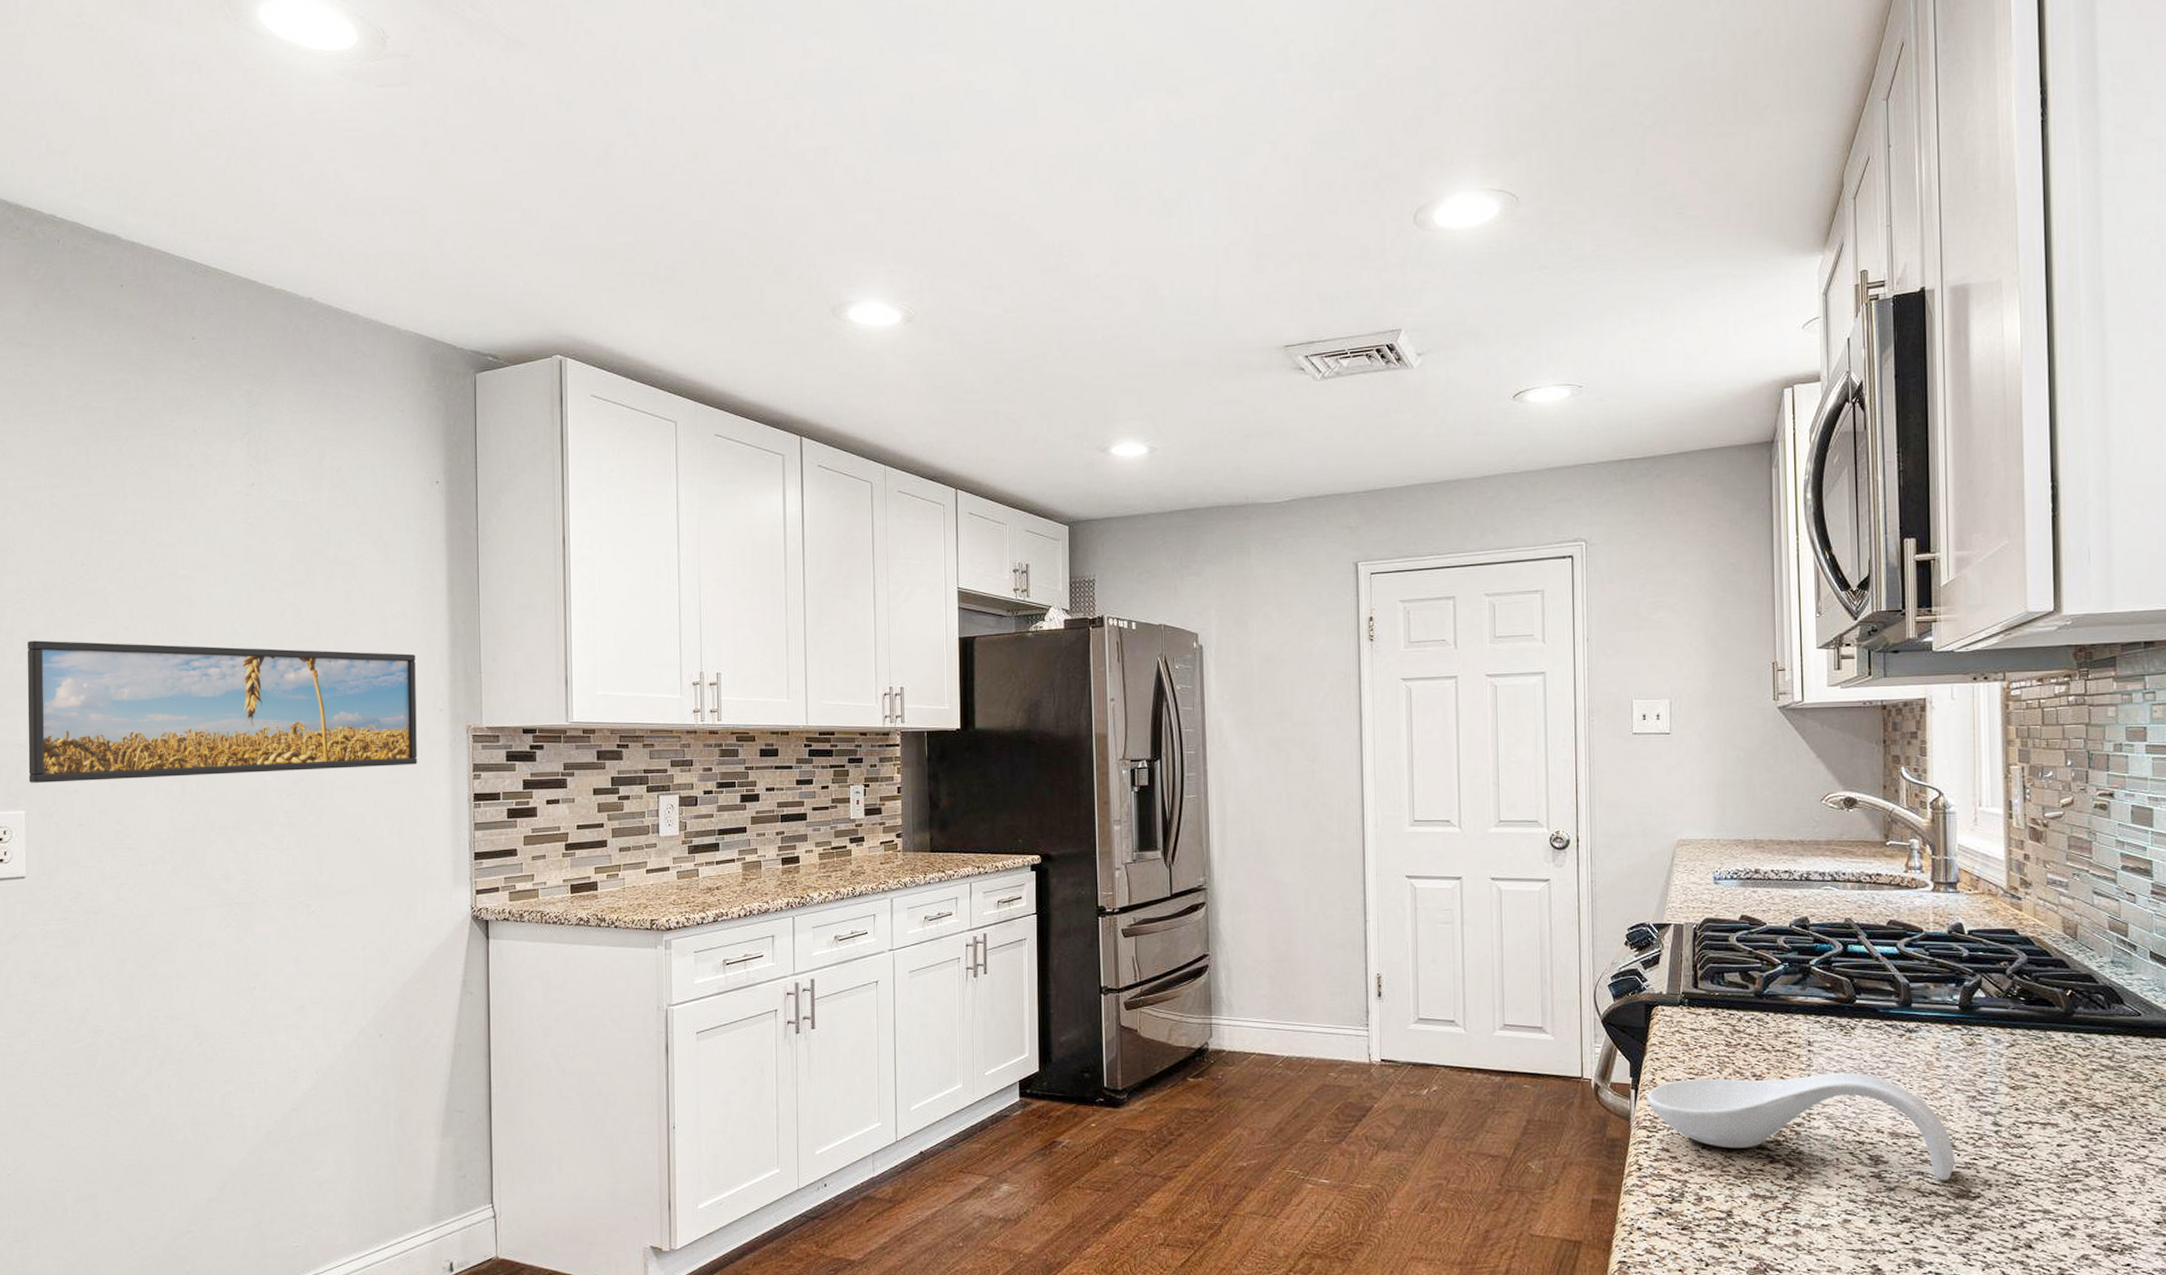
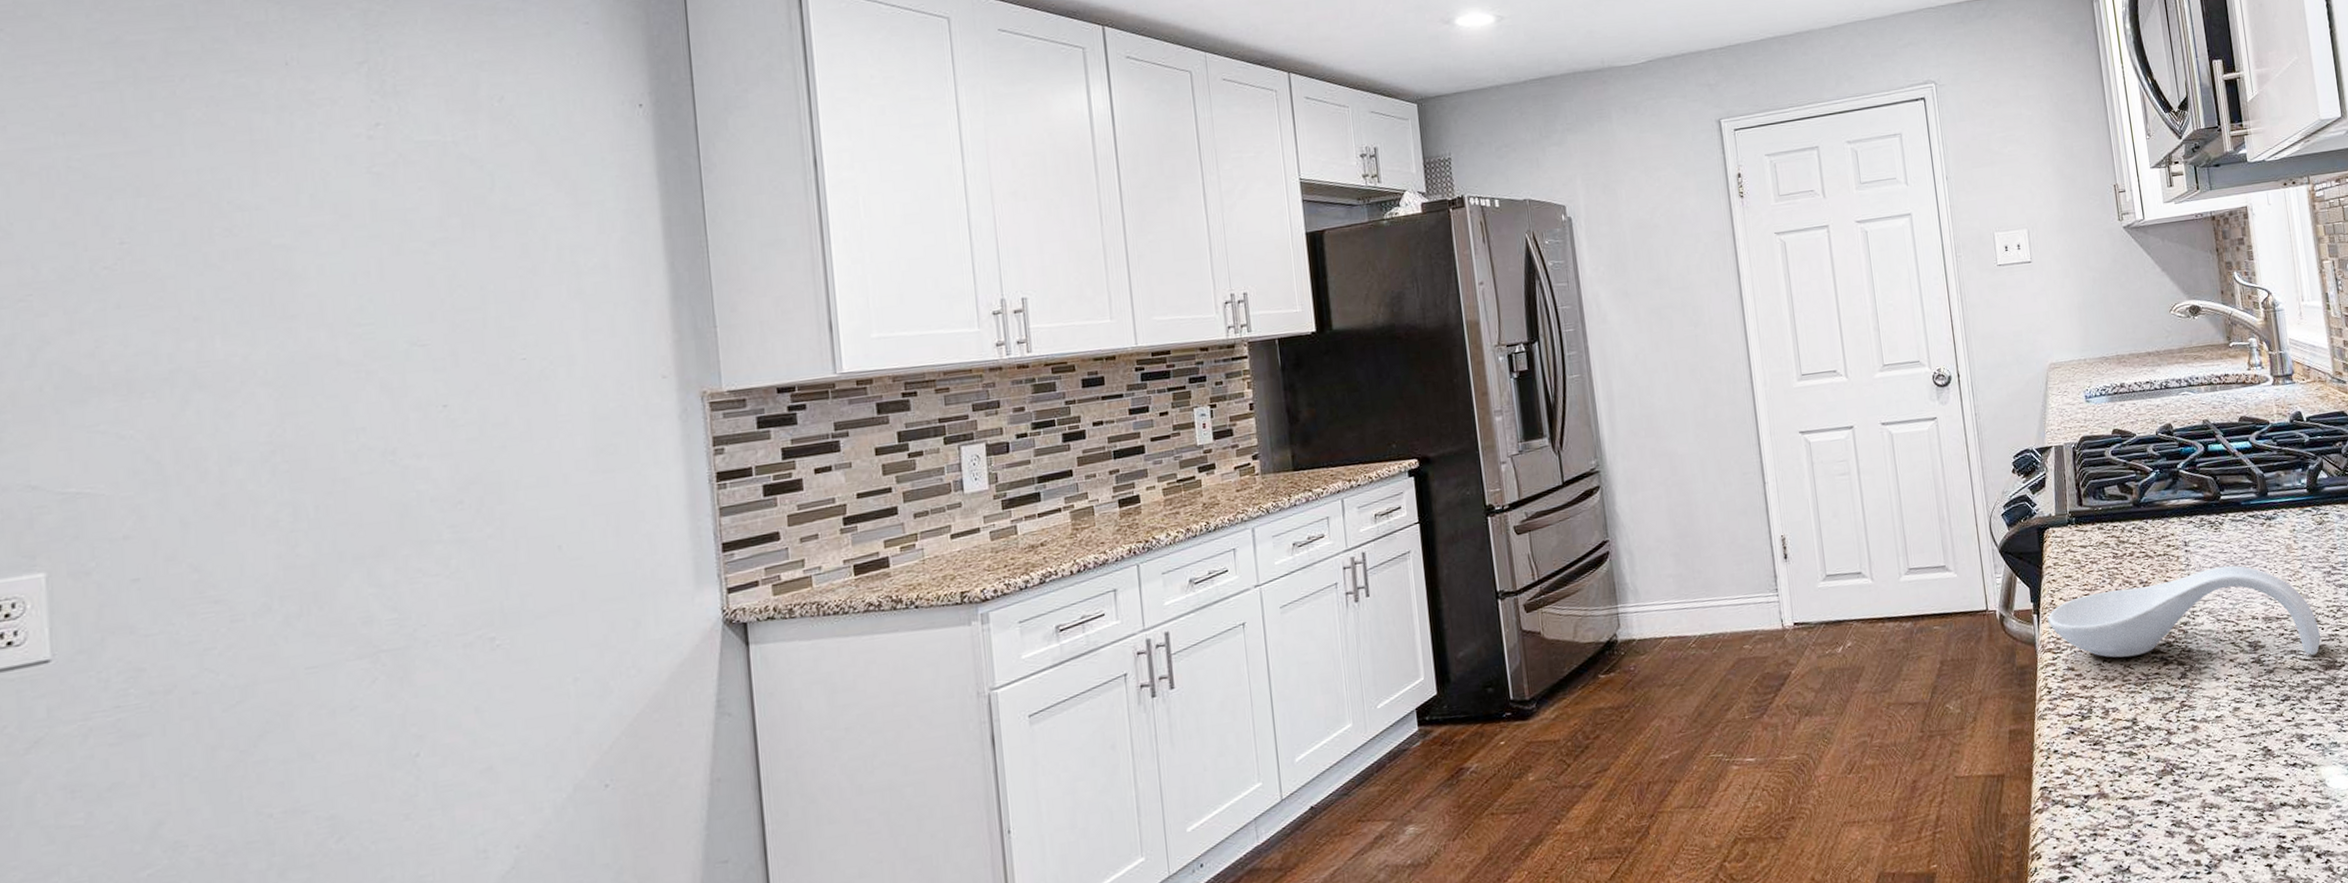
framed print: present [27,640,417,783] -> none [38,313,636,535]

